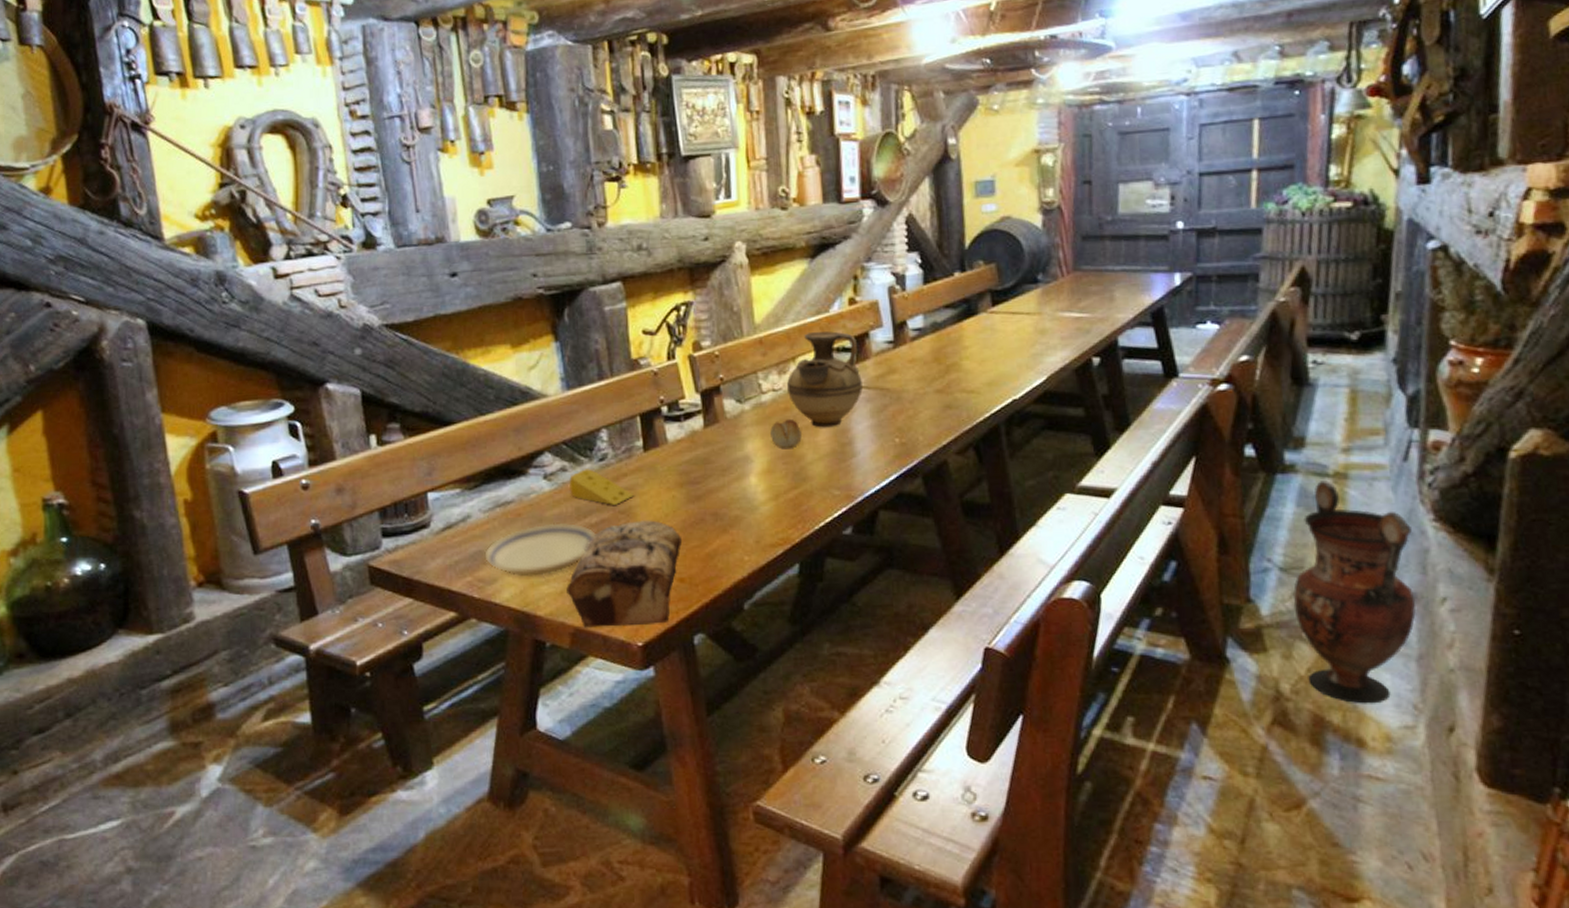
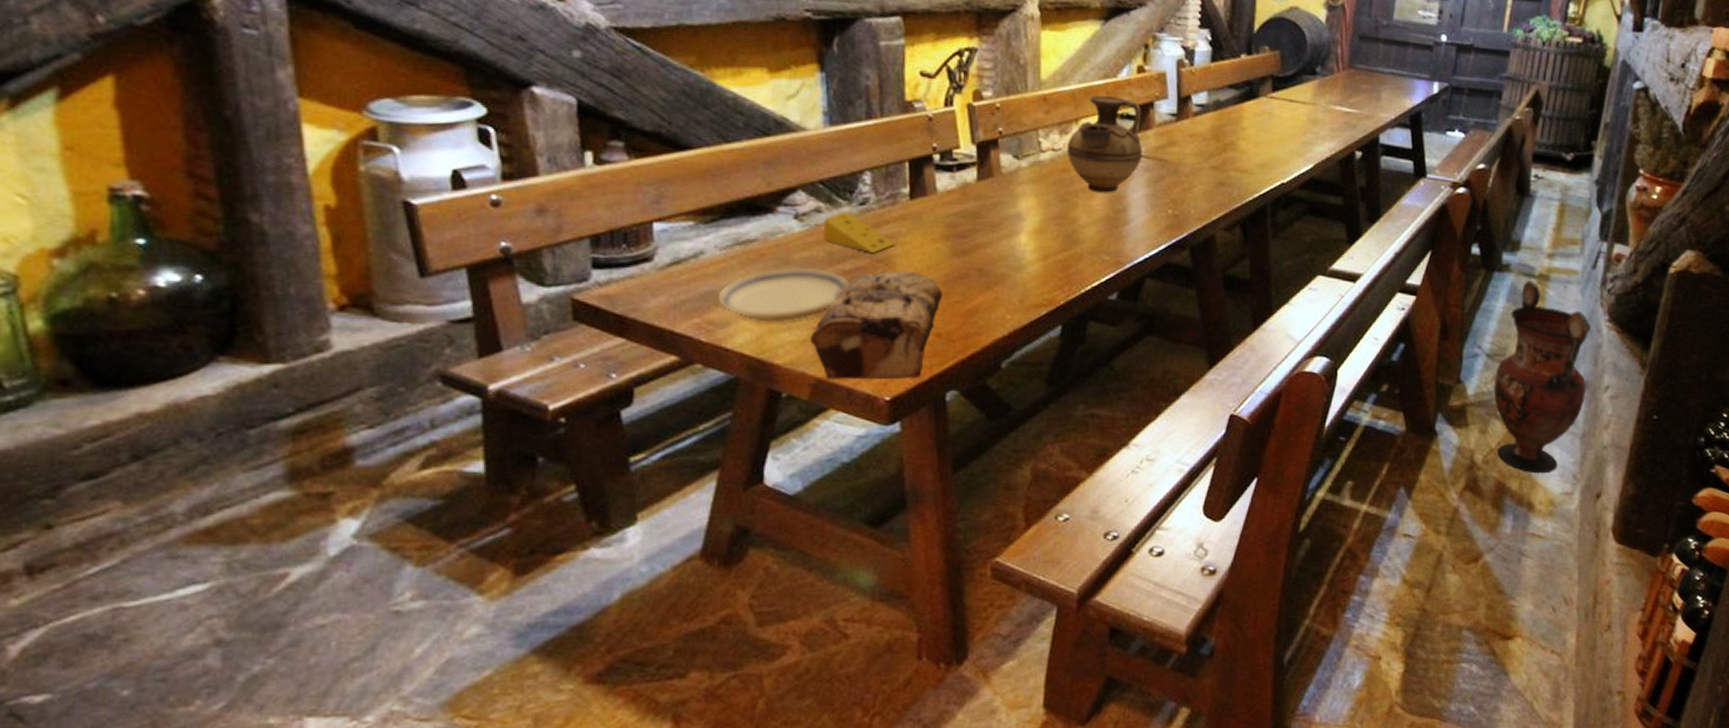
bread roll: present [770,418,802,448] -> none [1046,180,1077,210]

